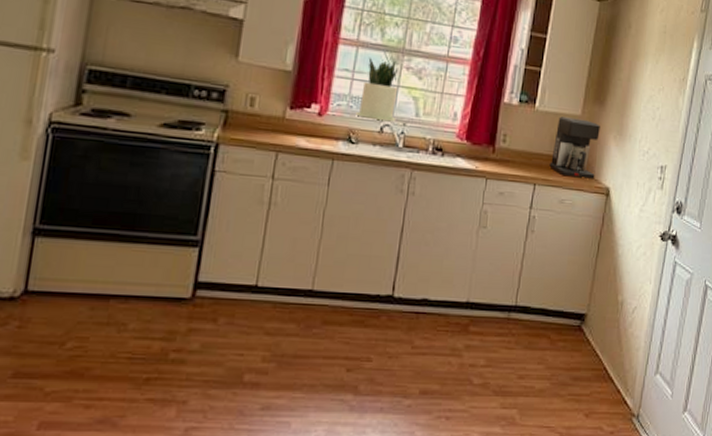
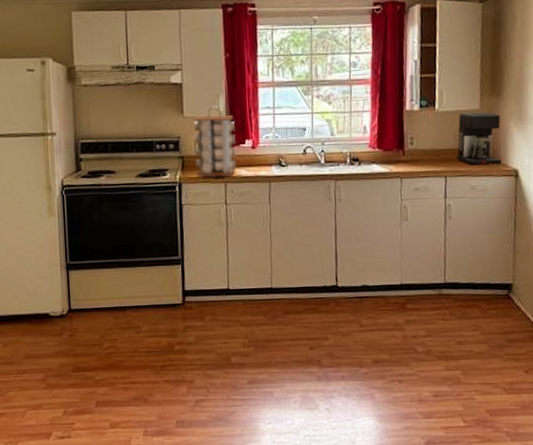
spice rack: none [242,55,303,145] -> present [194,106,237,178]
planter: present [355,56,401,122] -> none [280,93,316,145]

